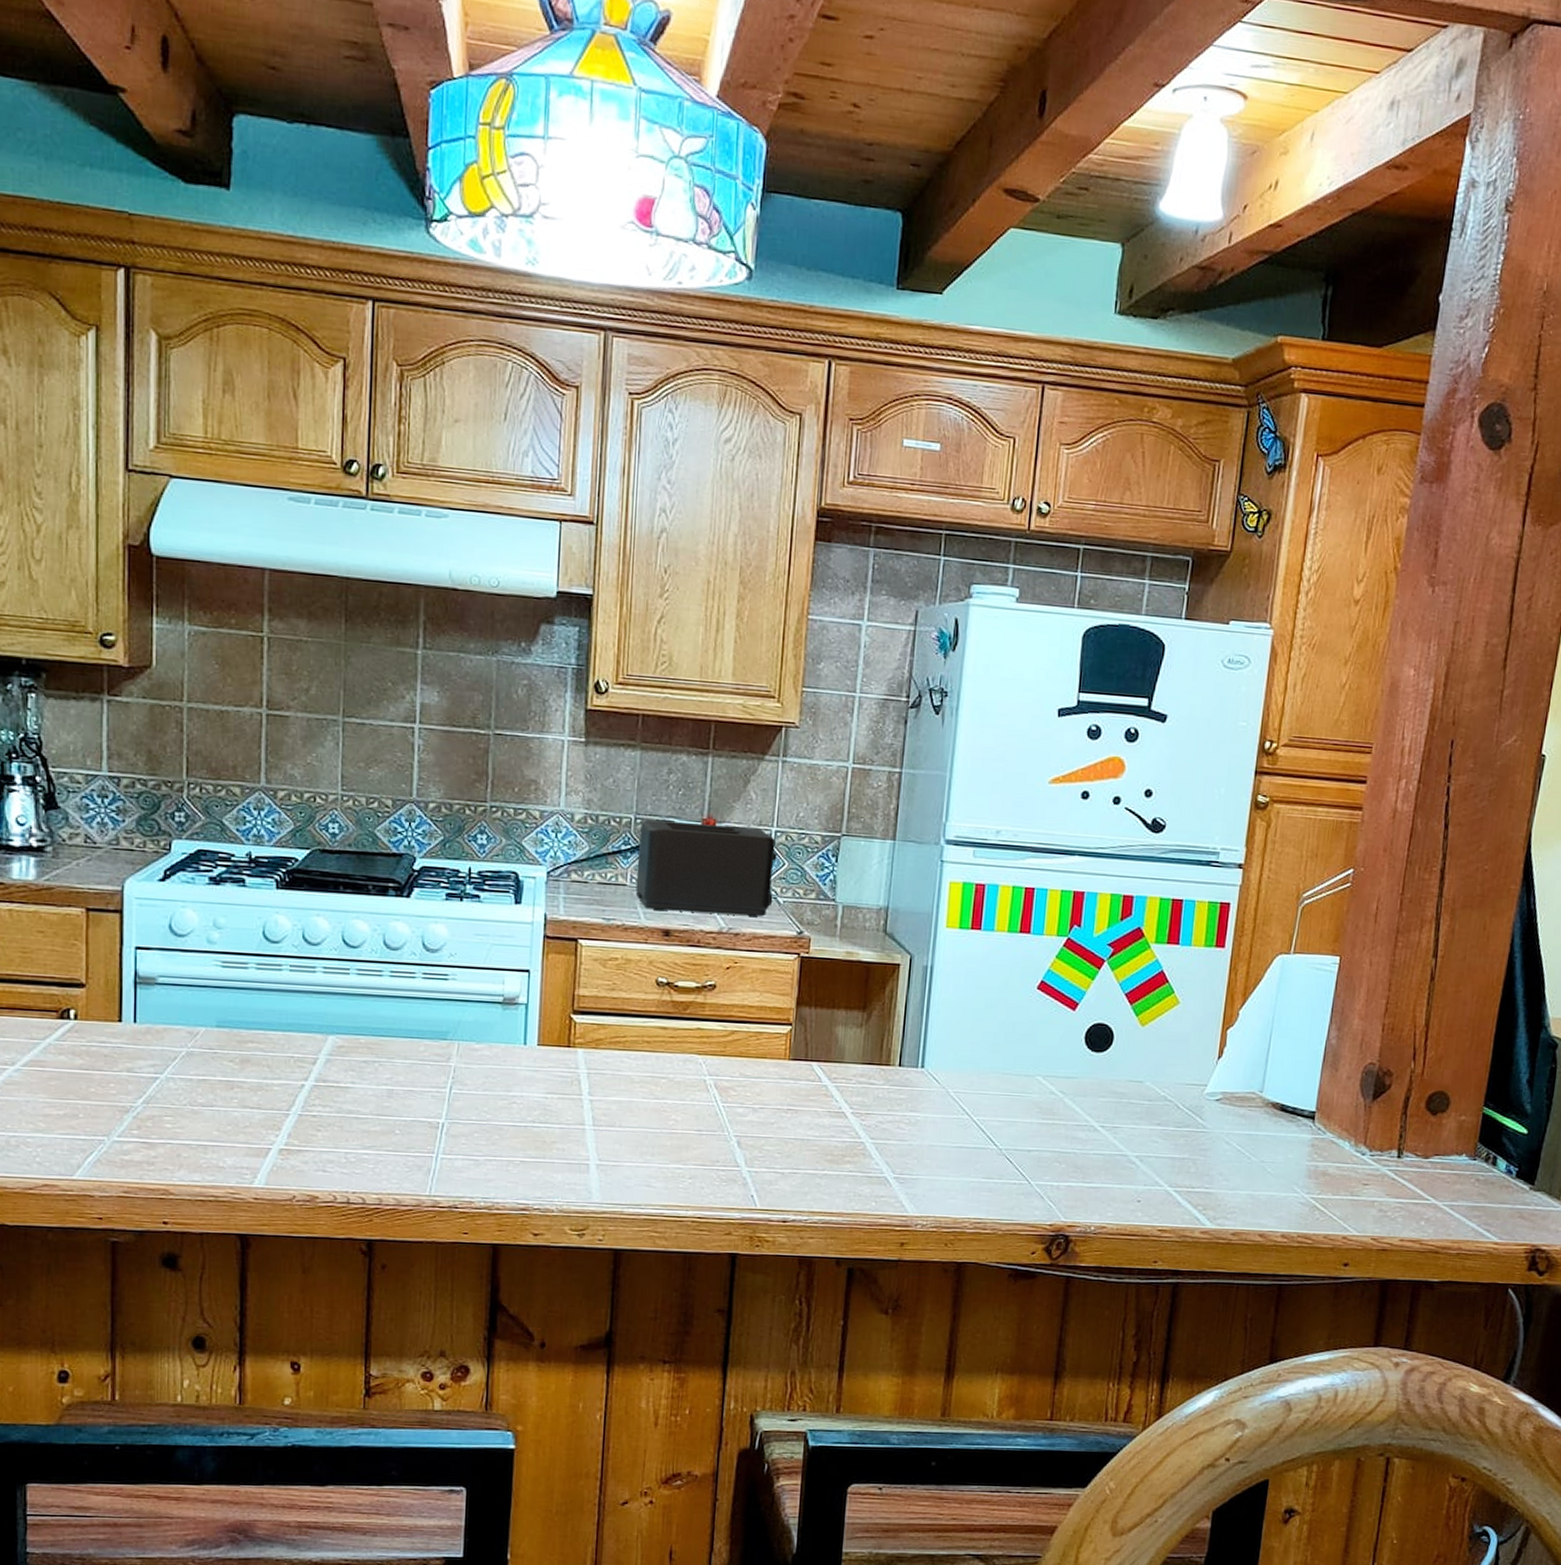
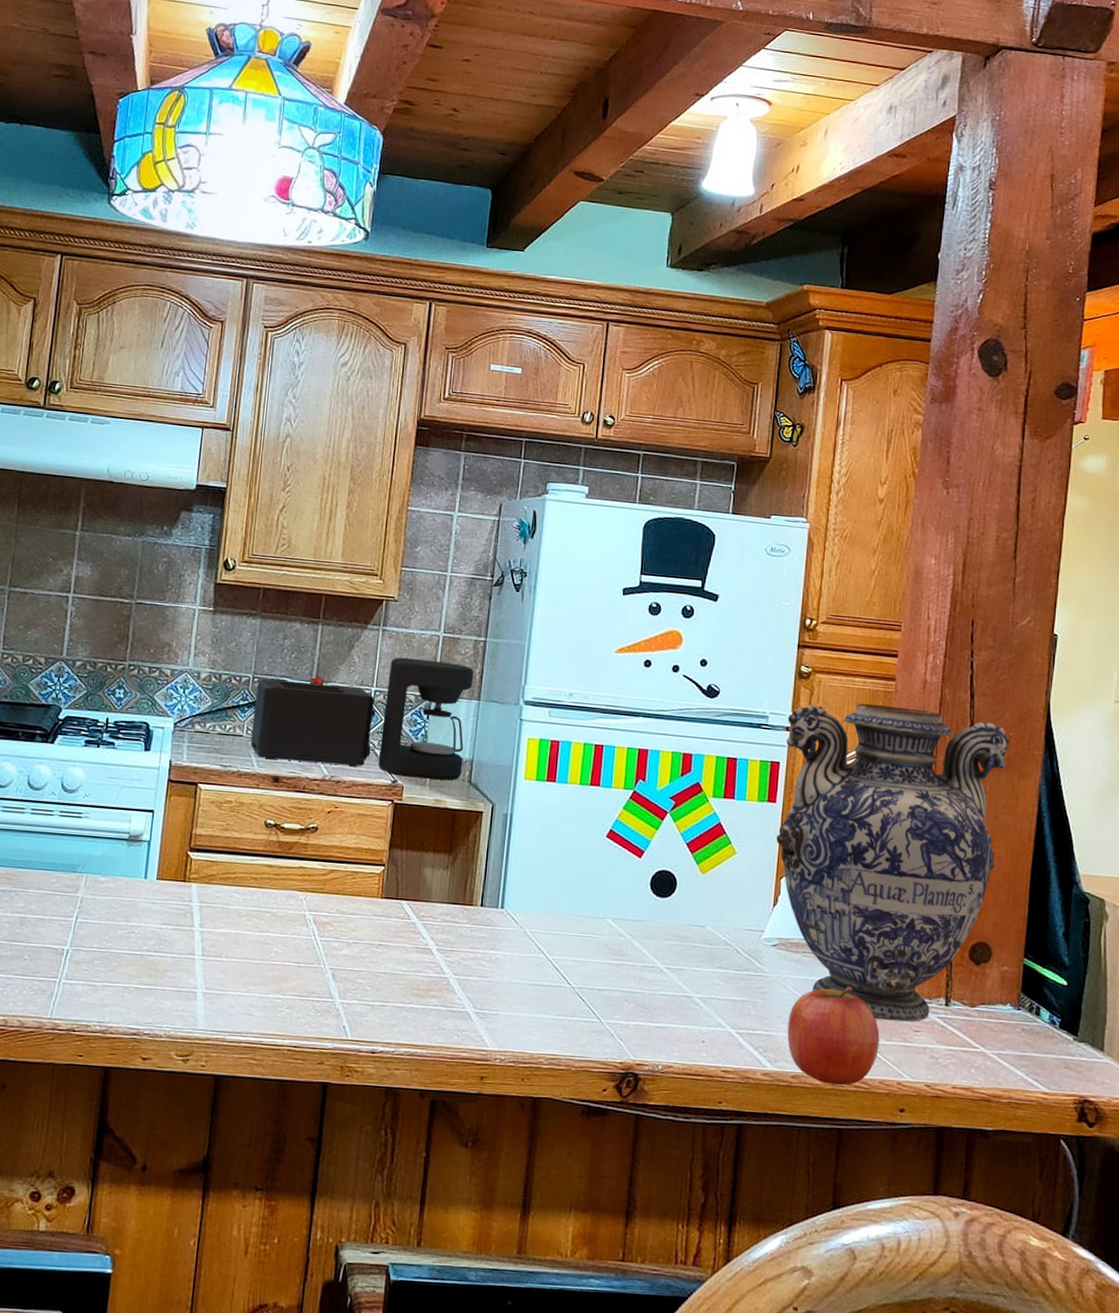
coffee maker: none [781,792,889,931] -> present [377,657,474,781]
vase: none [1224,836,1484,1175] -> present [776,703,1009,1022]
fruit: none [1228,1140,1327,1241] -> present [787,986,880,1085]

